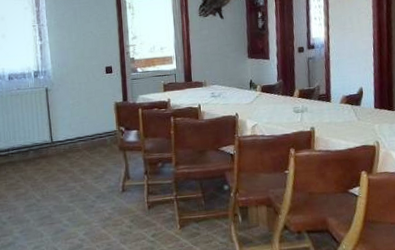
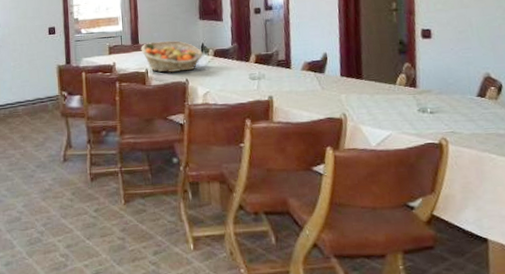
fruit basket: none [194,78,252,108] -> present [141,40,203,73]

